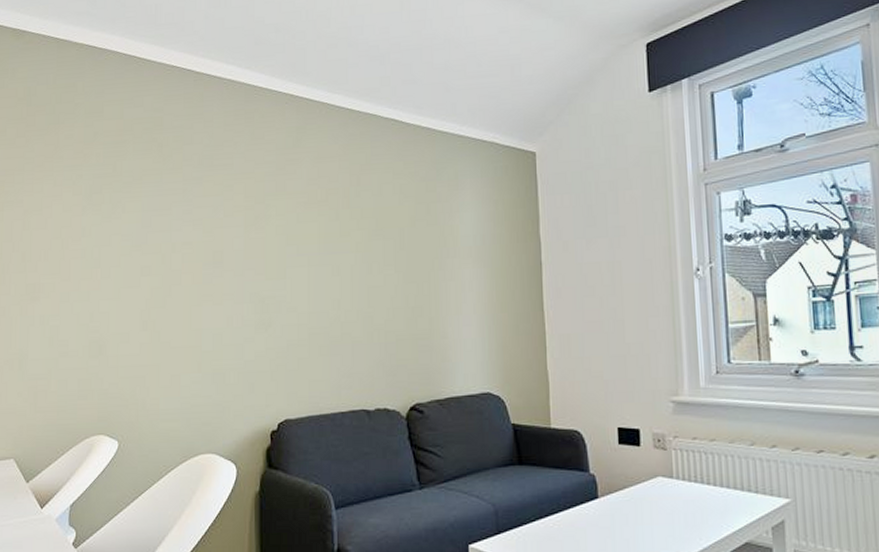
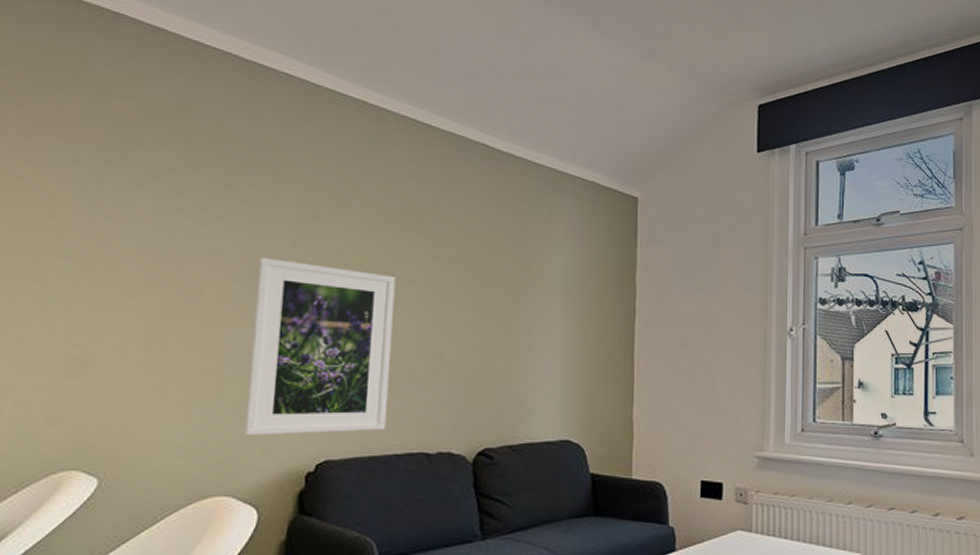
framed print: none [219,243,332,401] -> present [243,257,396,436]

